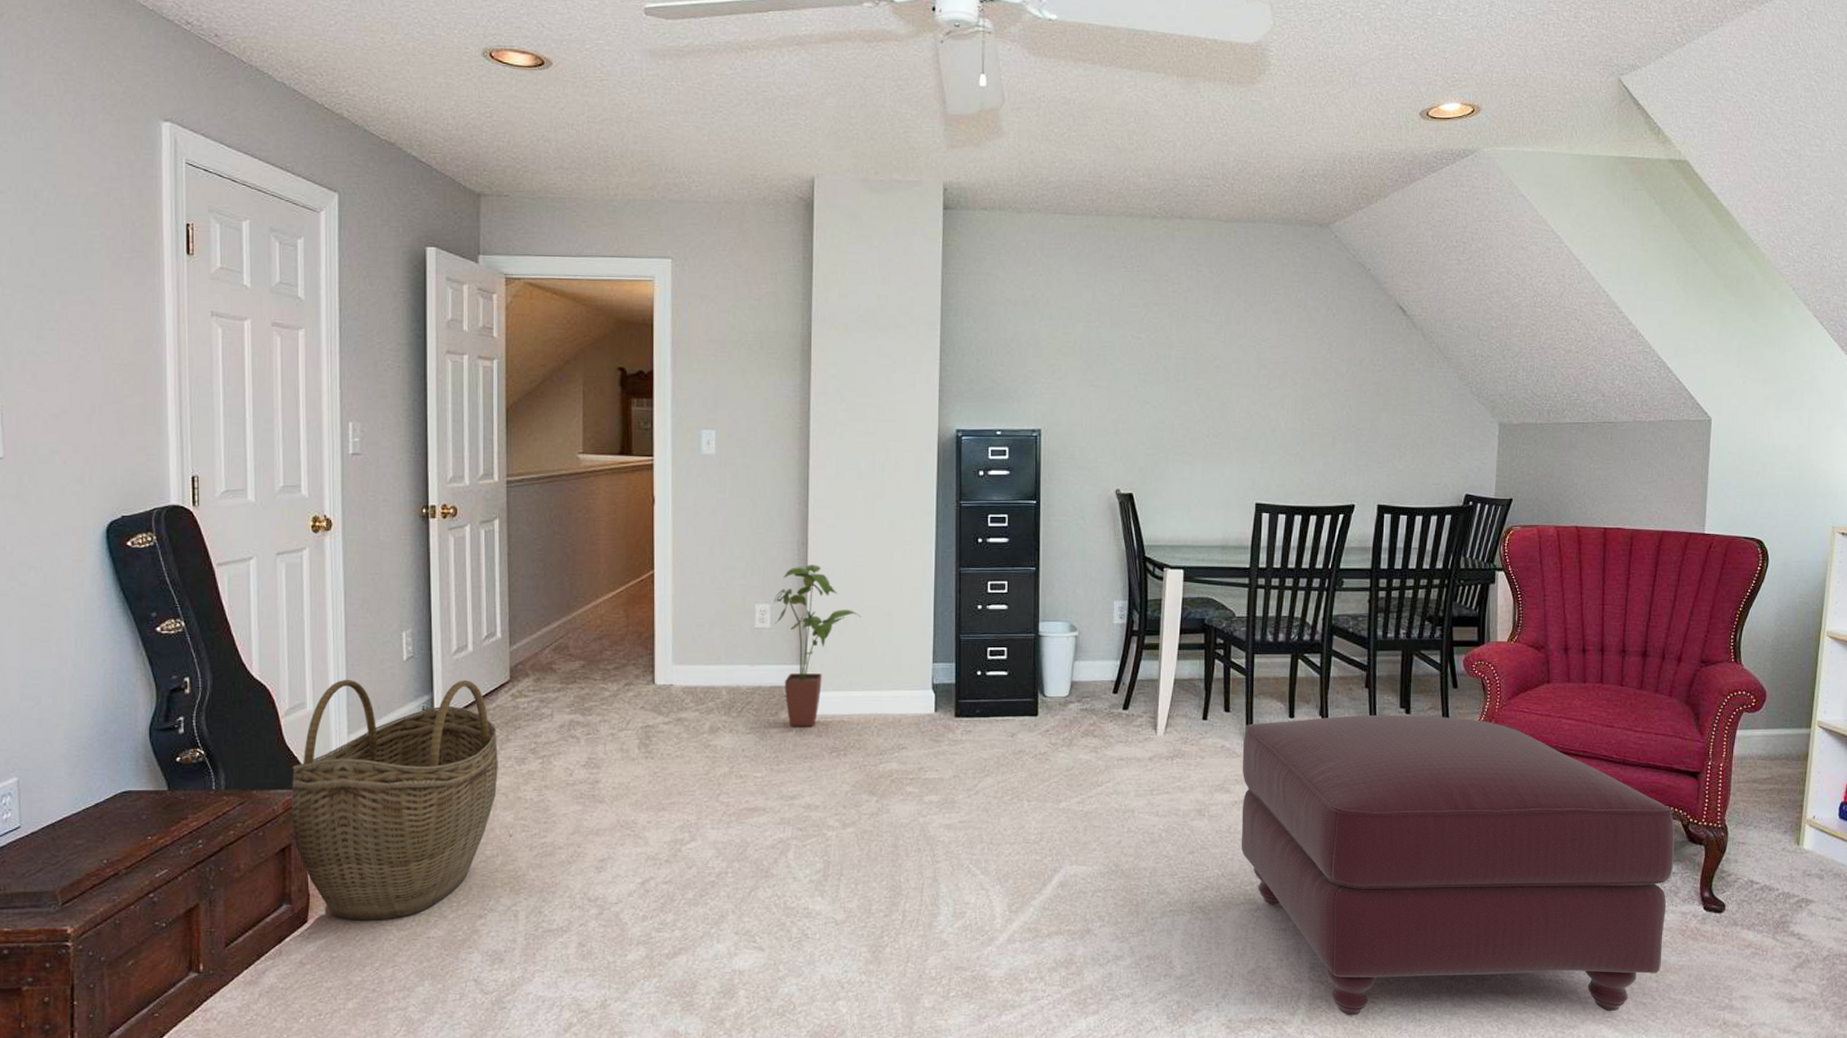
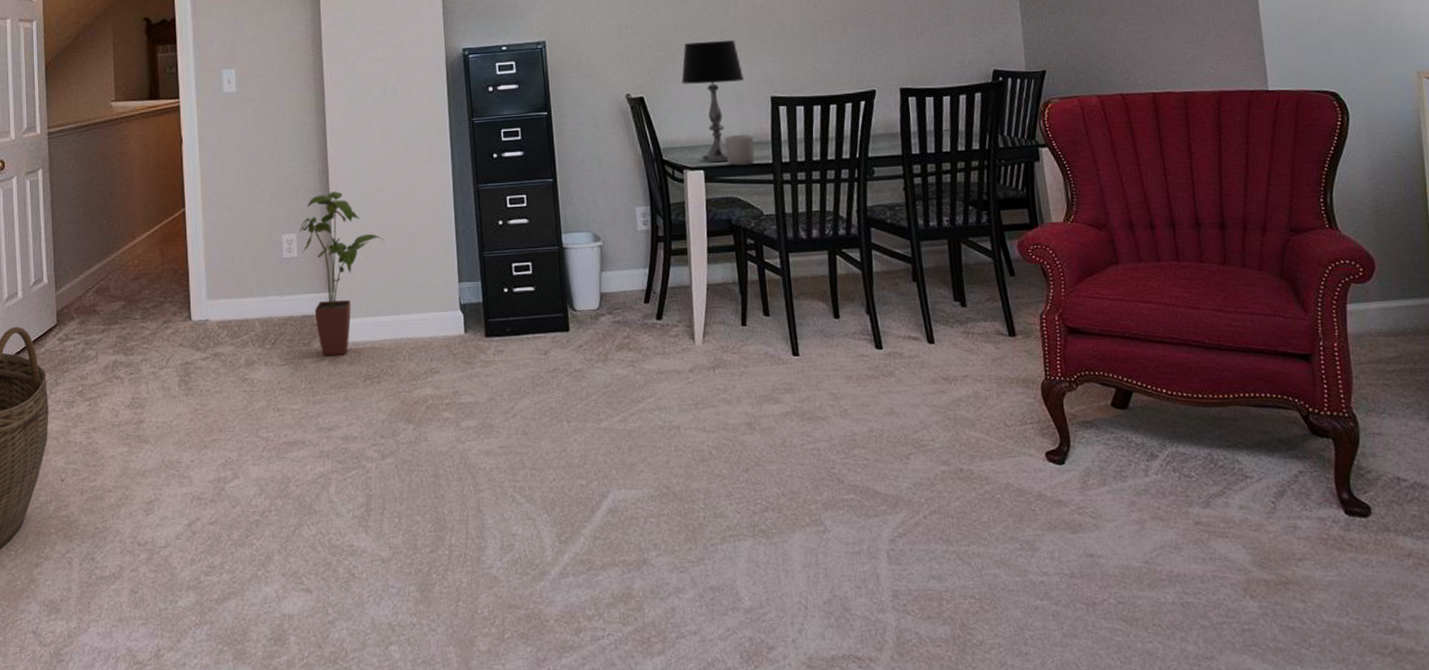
table lamp: none [1172,444,1233,563] -> present [681,40,745,162]
mug: none [1206,537,1234,568] -> present [724,134,755,166]
ottoman: present [1241,714,1675,1016] -> none [787,307,1305,651]

